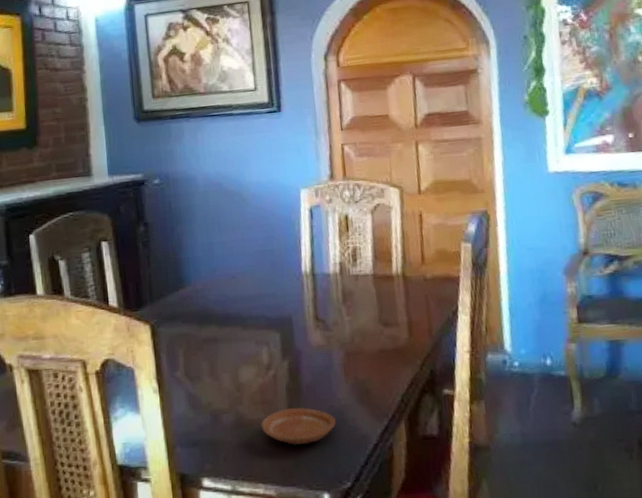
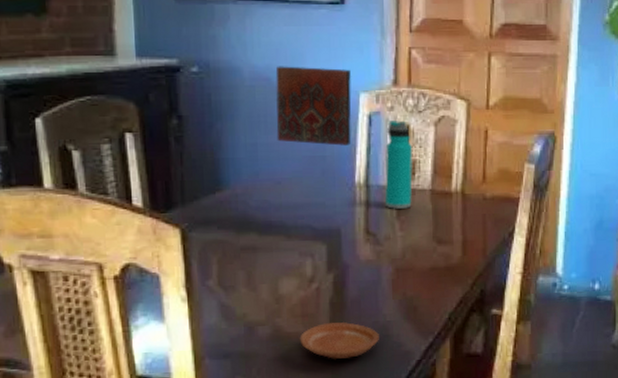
decorative tile: none [225,169,295,240] -> present [275,66,351,146]
water bottle: none [327,211,356,295] -> present [384,120,413,209]

